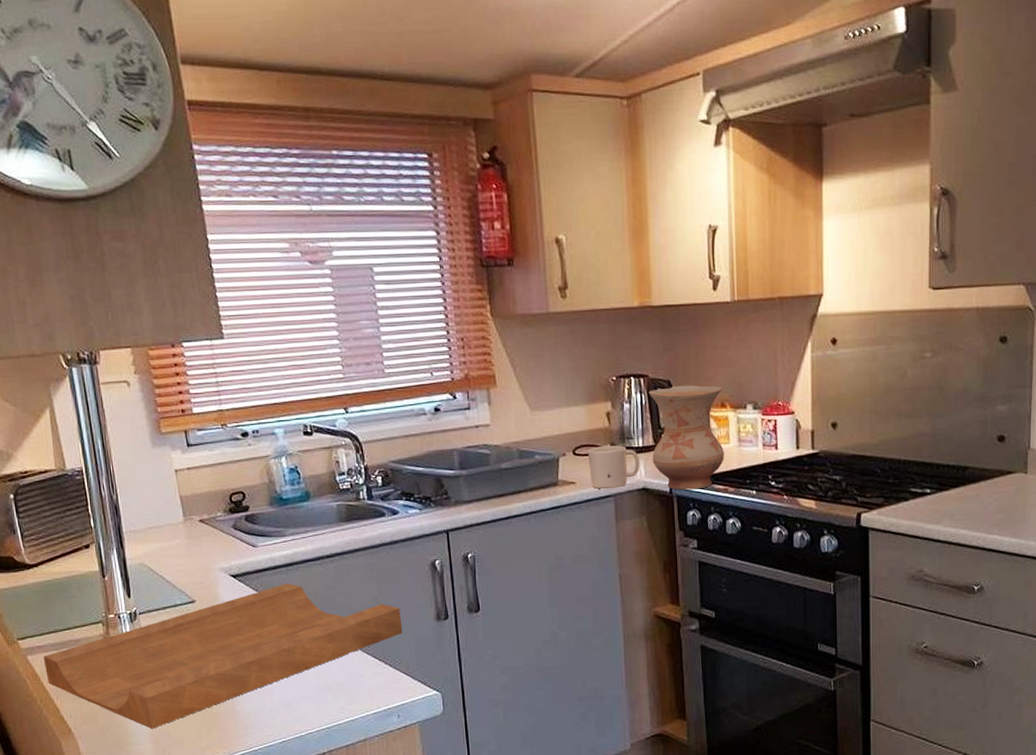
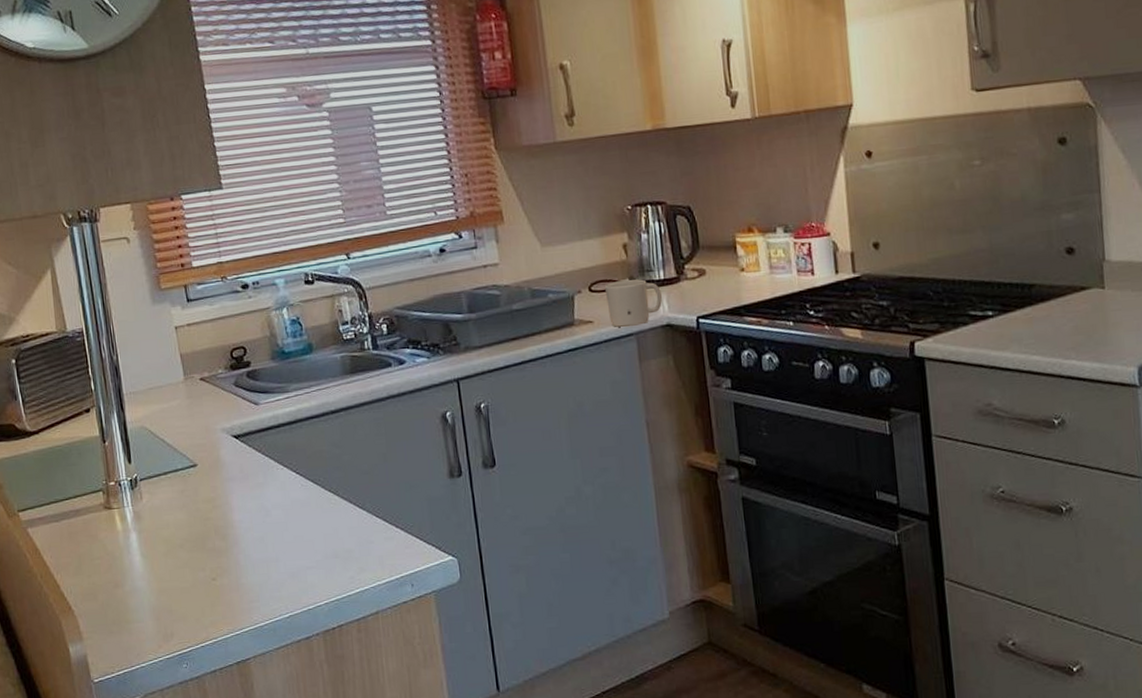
cutting board: present [43,583,403,729] -> none [43,442,414,605]
ceramic jug: present [649,385,724,490] -> none [668,209,755,325]

